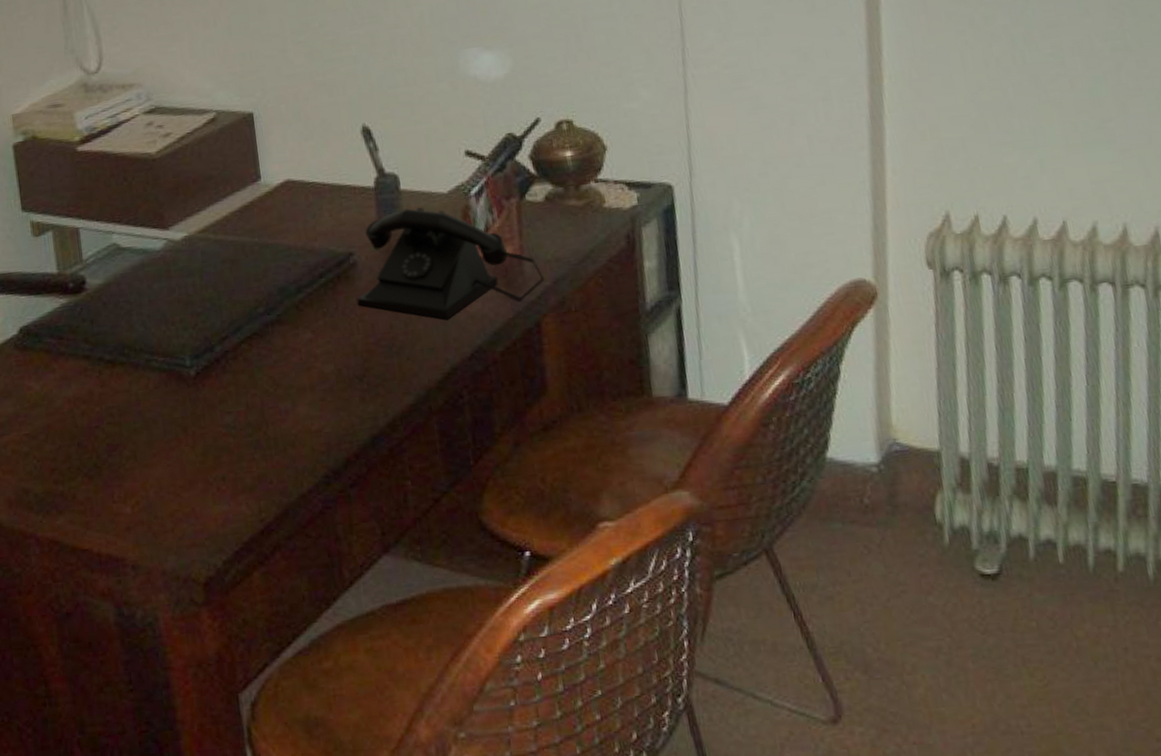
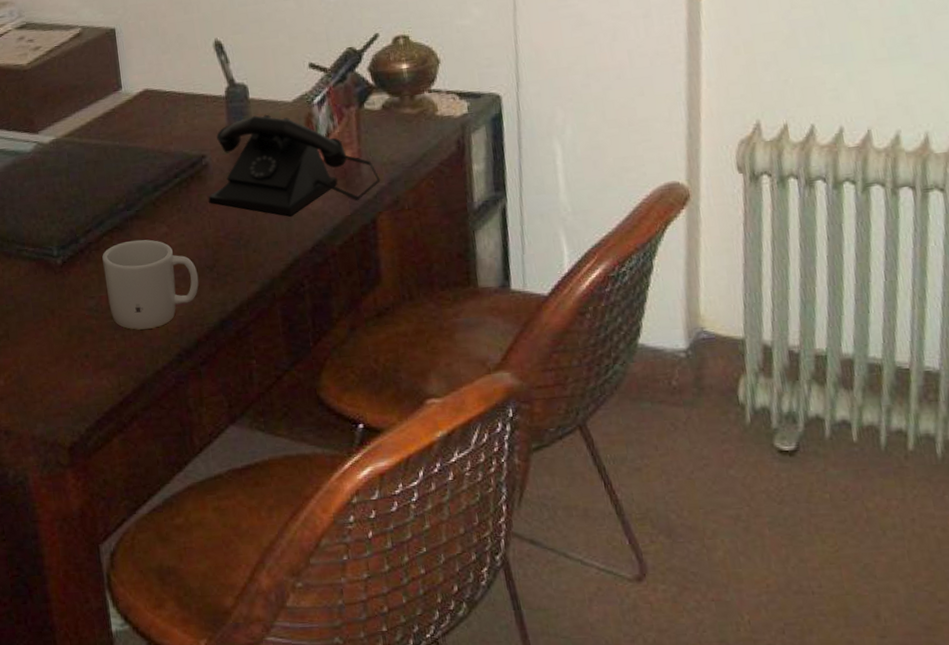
mug: none [240,347,348,449] -> present [102,239,199,330]

